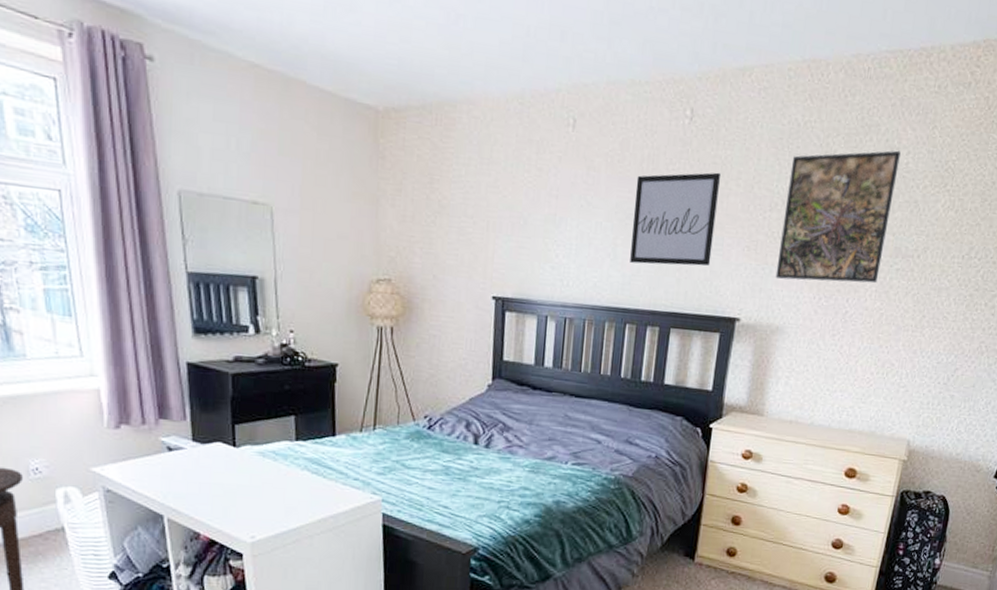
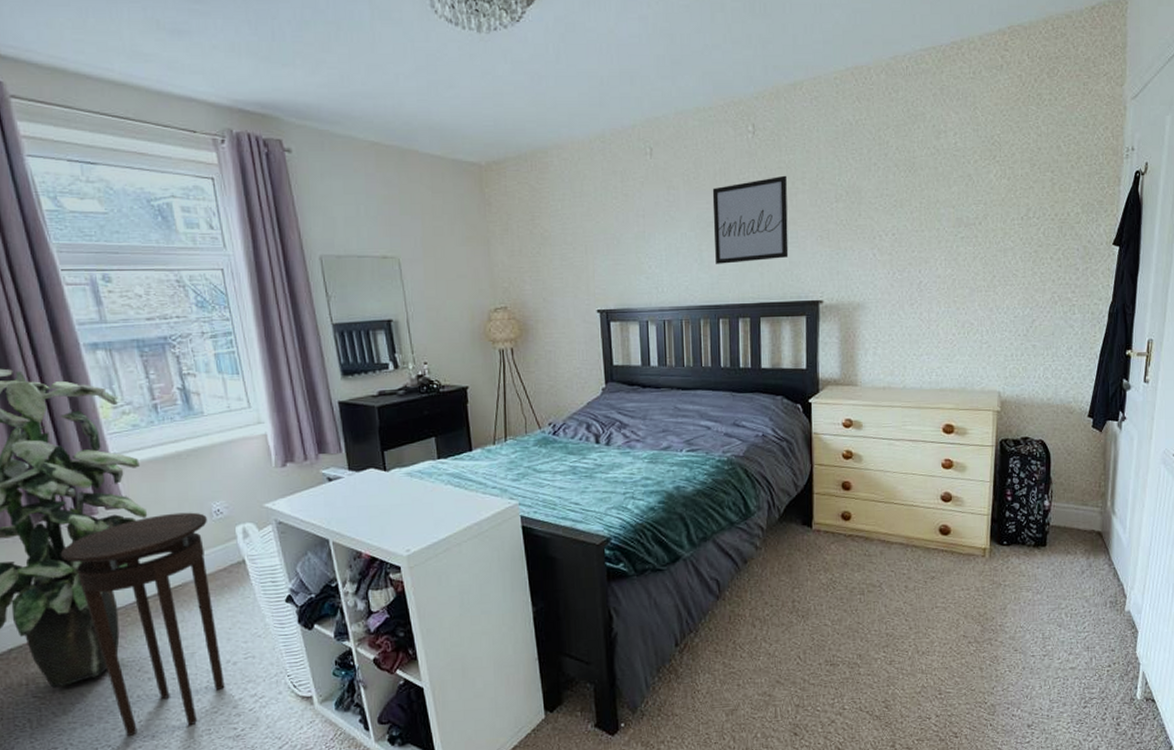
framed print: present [775,150,901,283] -> none [849,133,948,260]

